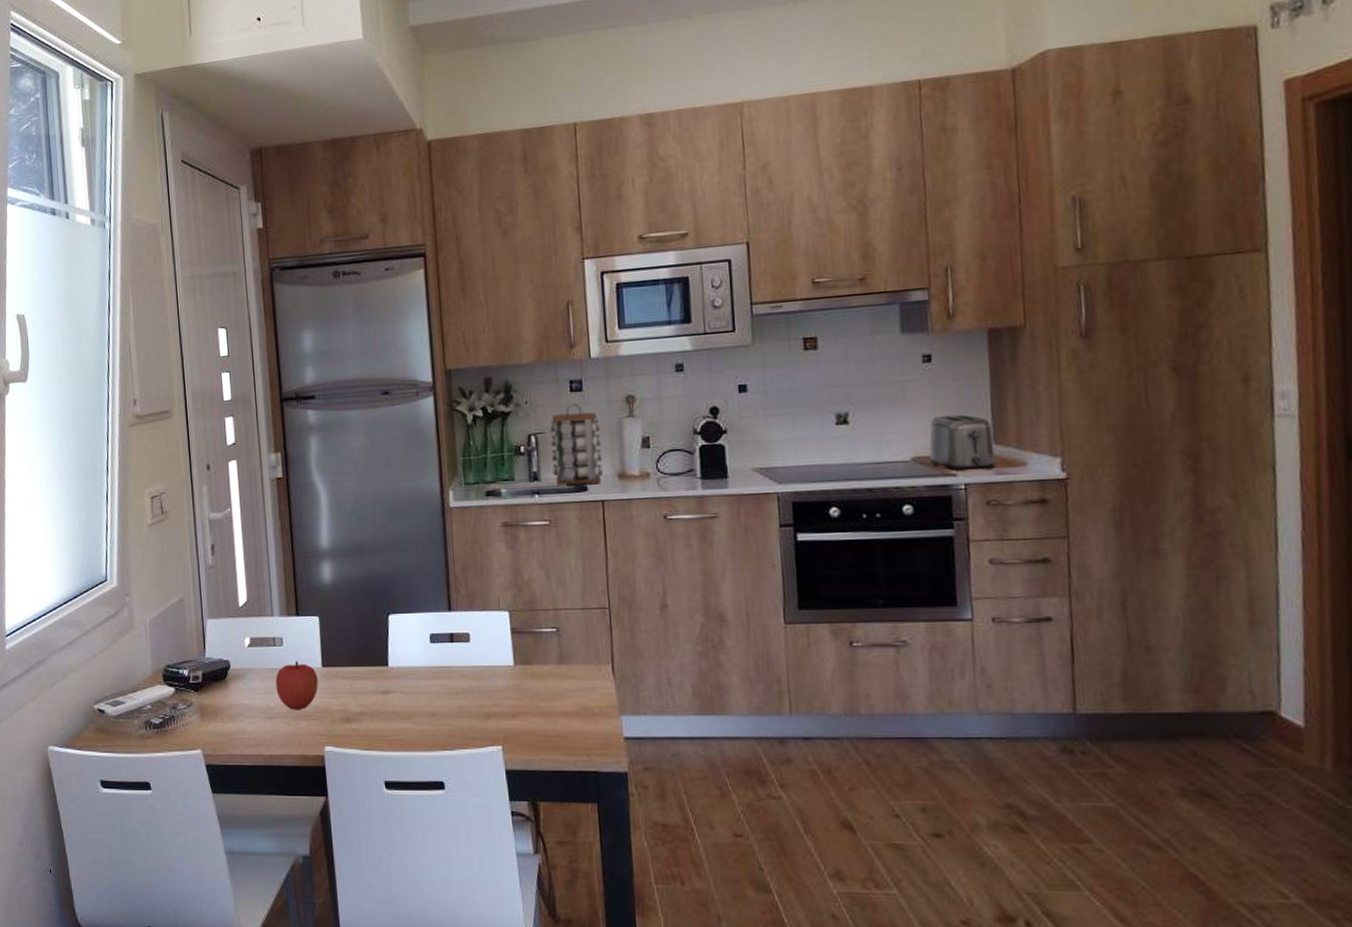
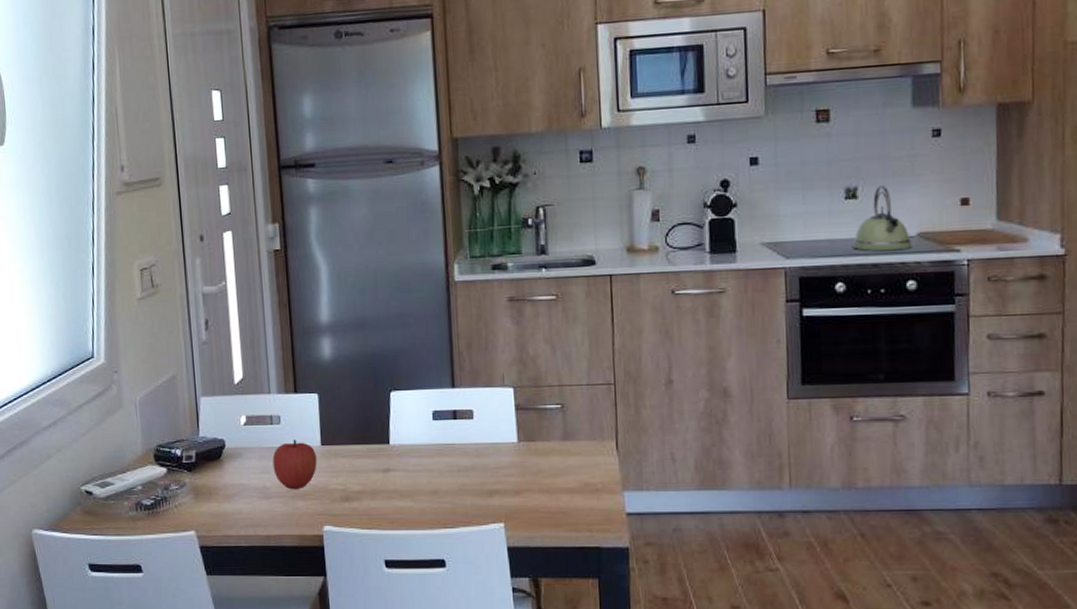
spice rack: present [549,403,603,486] -> none [558,174,611,260]
kettle: none [845,411,907,477] -> present [852,185,912,253]
toaster: present [929,414,996,472] -> none [934,189,998,247]

